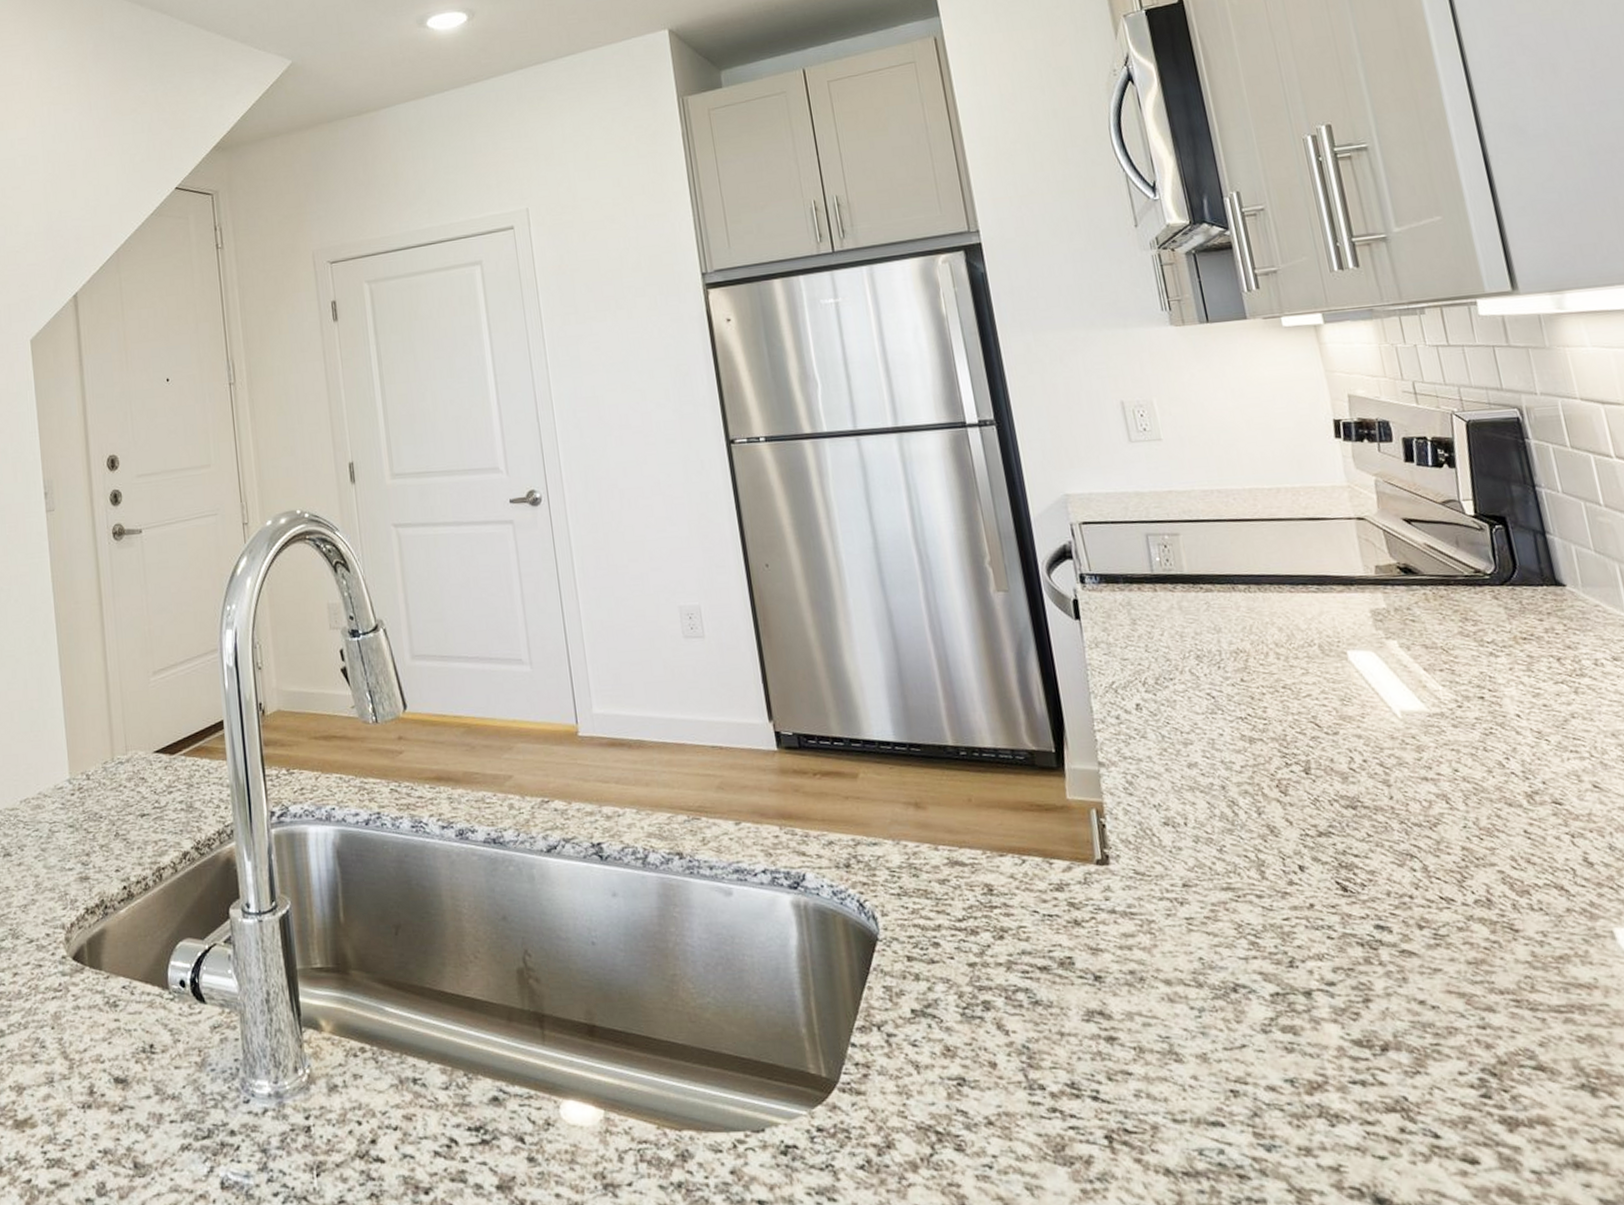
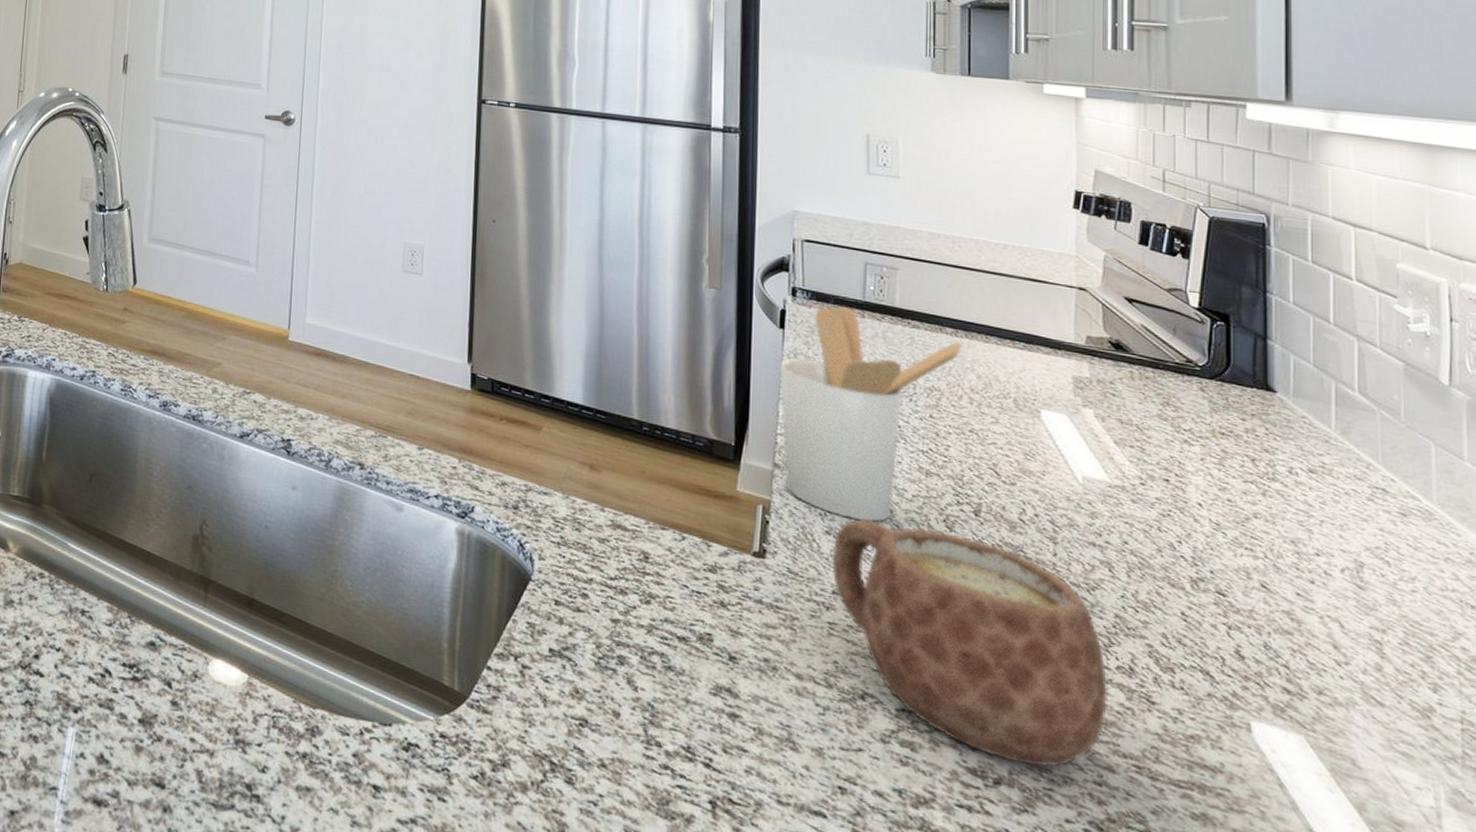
utensil holder: none [1083,584,1259,805] -> present [779,306,962,523]
mug: none [1174,798,1476,1024] -> present [833,519,1107,767]

